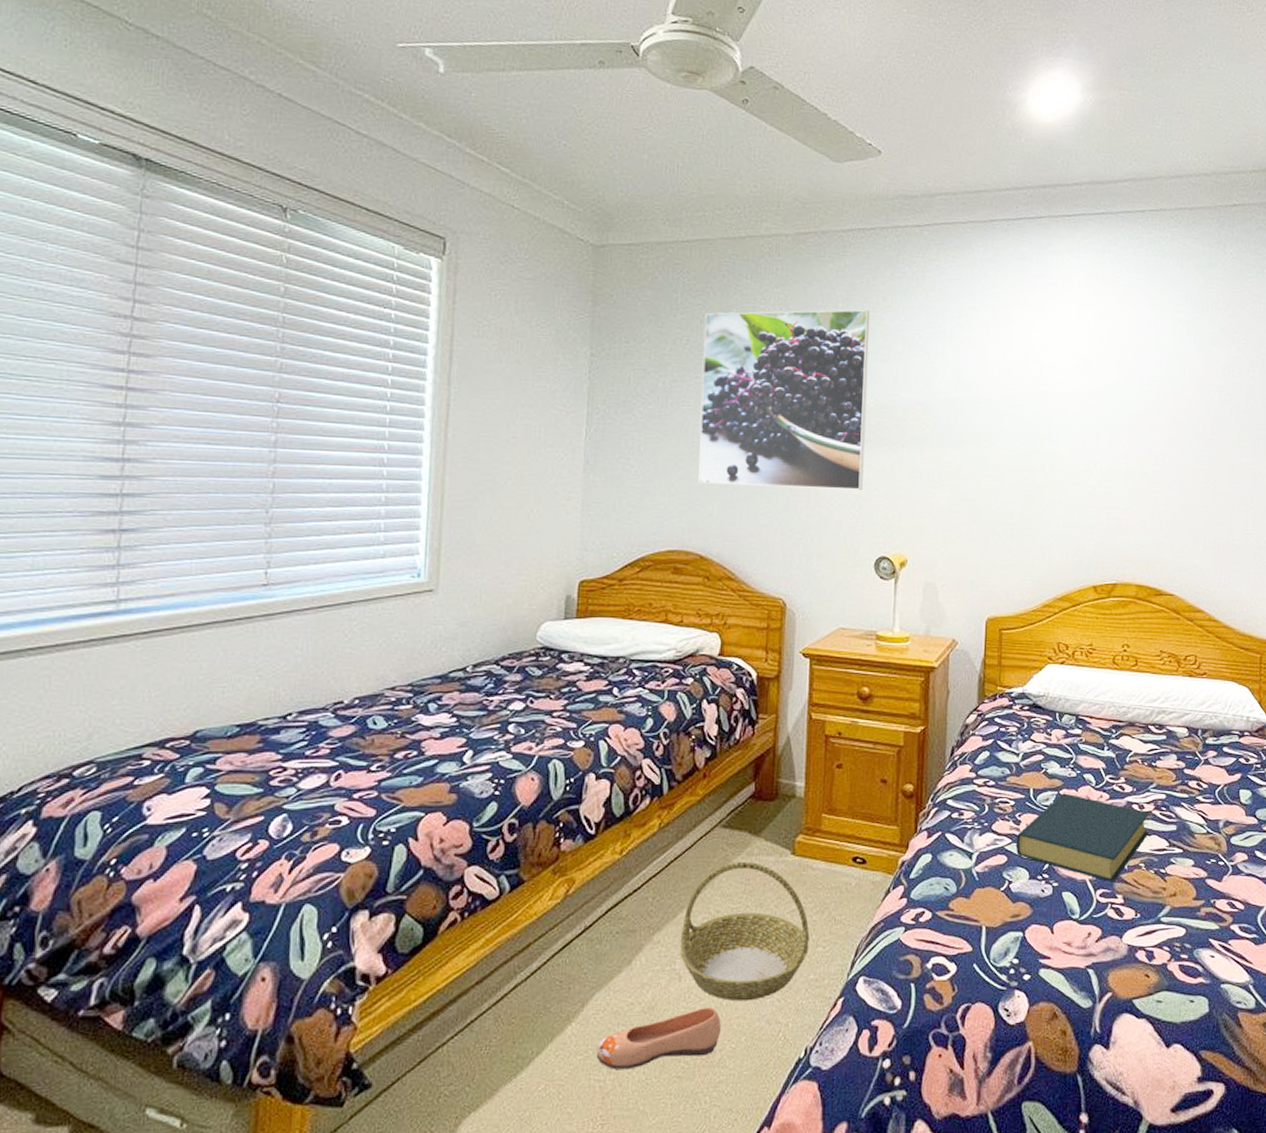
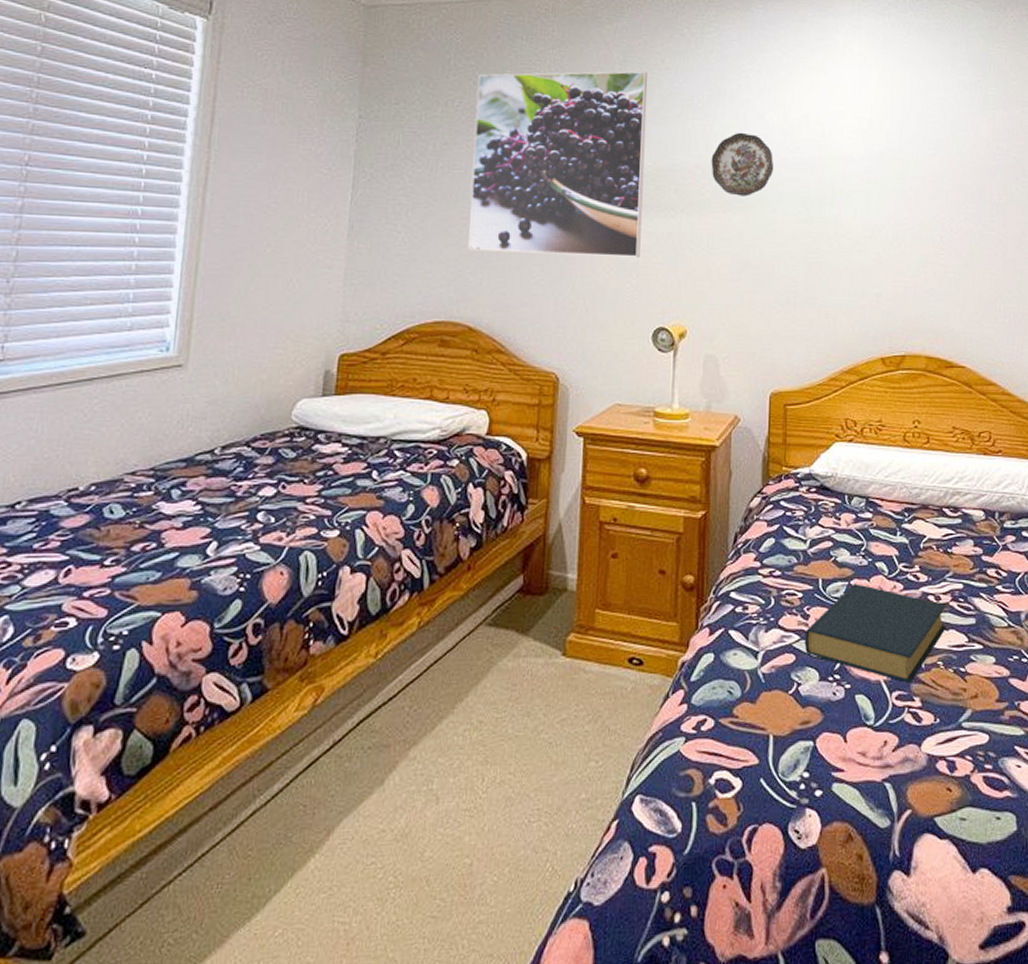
shoe: present [596,1007,722,1070] -> none [341,834,483,909]
basket: present [679,861,810,1002] -> none [438,663,581,827]
decorative plate: none [931,369,993,432] -> present [711,132,774,197]

